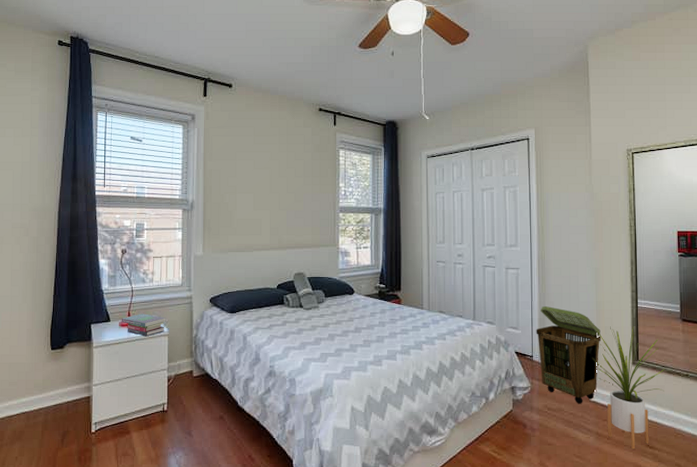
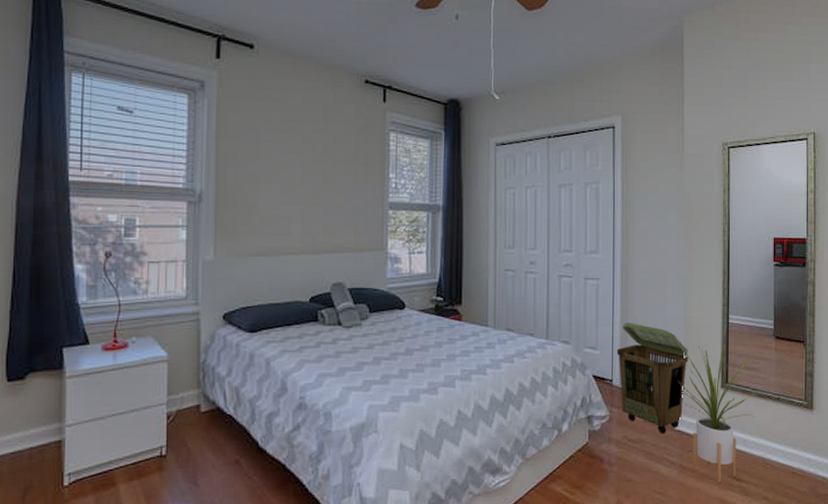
books: present [121,313,166,337] -> none [104,334,165,363]

